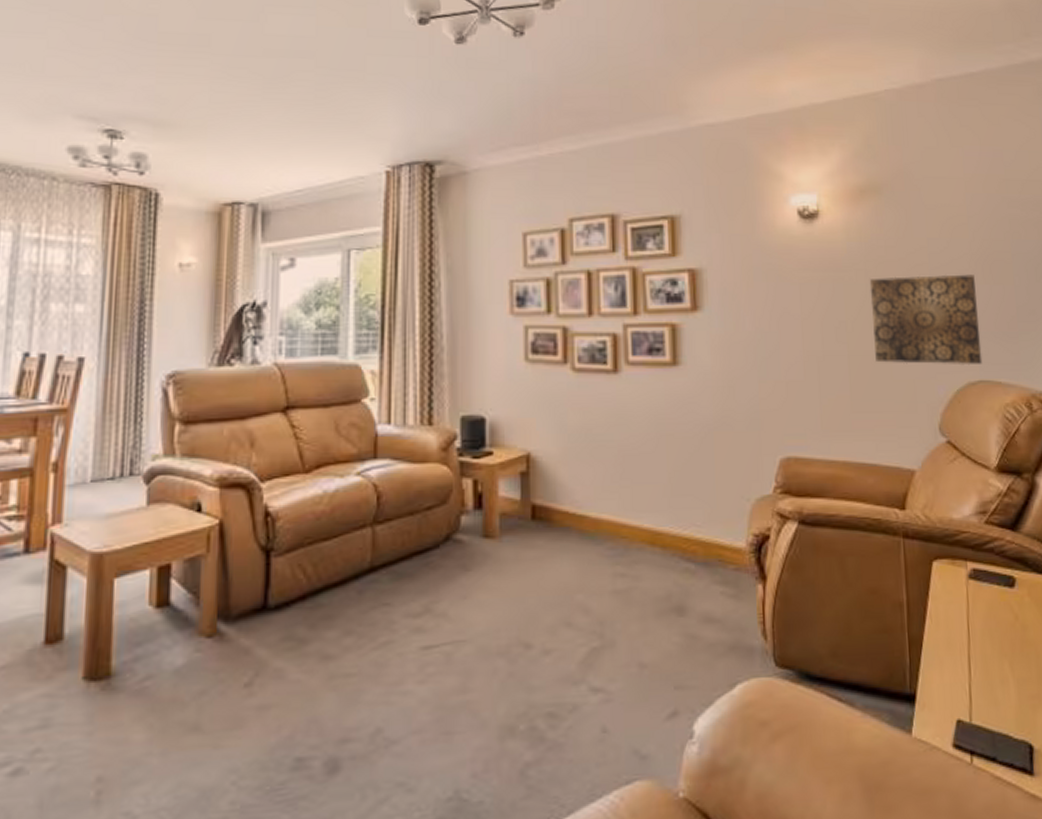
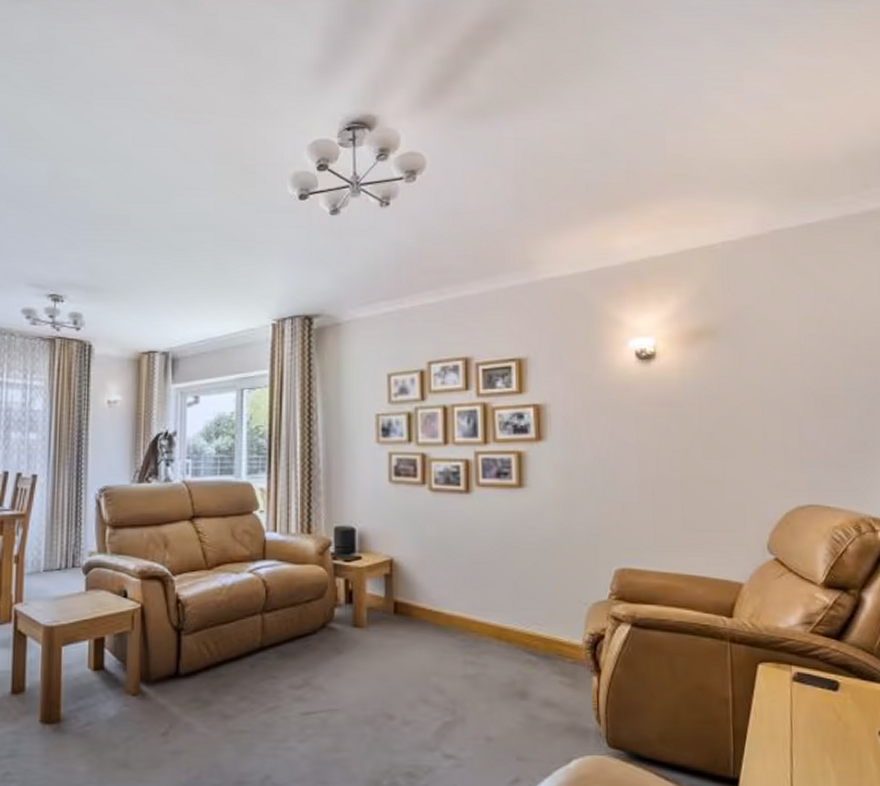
wall art: present [869,274,983,366] -> none [702,409,812,491]

